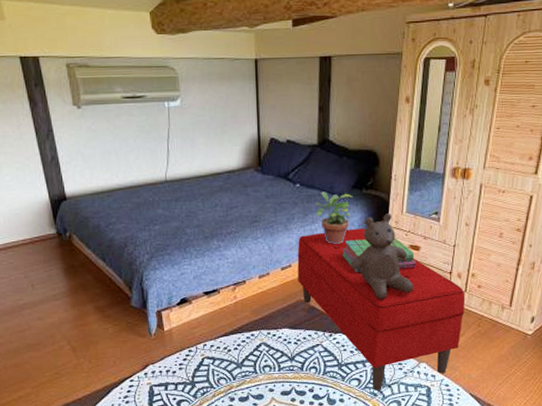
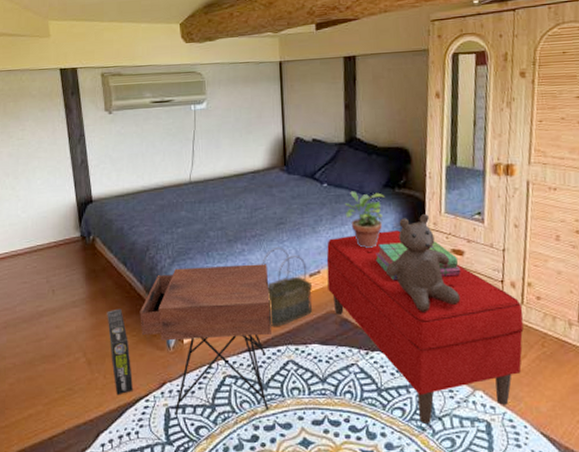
box: none [88,301,118,377] -> present [107,308,133,396]
nightstand: none [120,258,246,392] -> present [139,264,271,416]
basket: none [237,243,283,315] -> present [262,247,312,327]

